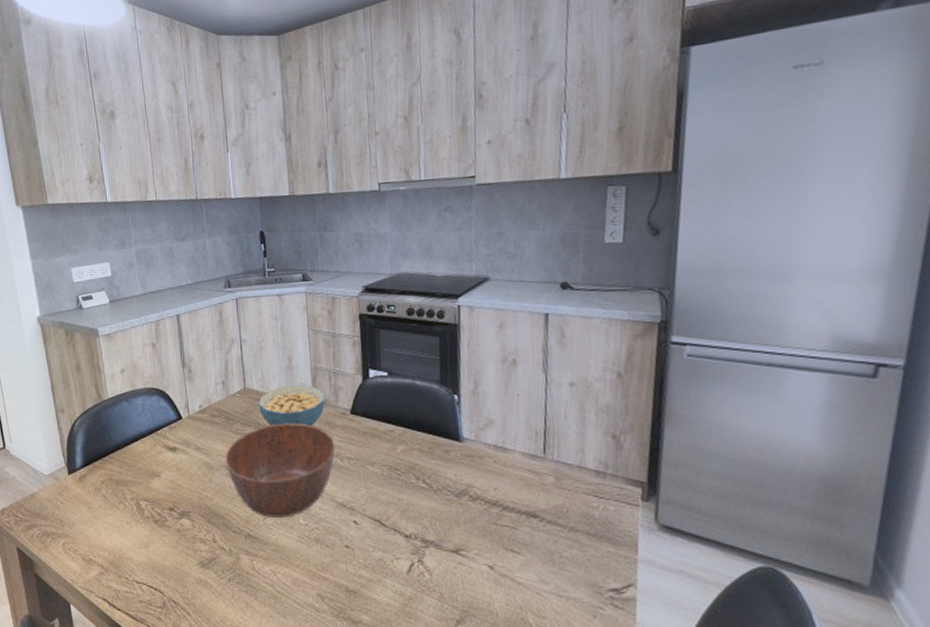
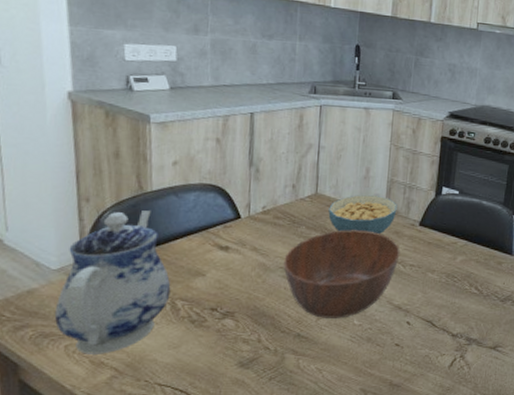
teapot: none [51,417,135,552] -> present [54,210,171,354]

